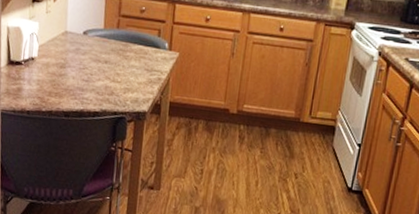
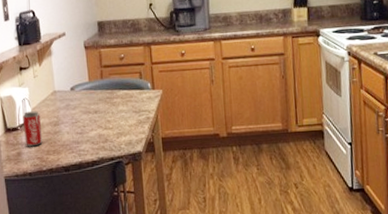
beverage can: none [27,47,48,86] -> present [22,111,43,147]

